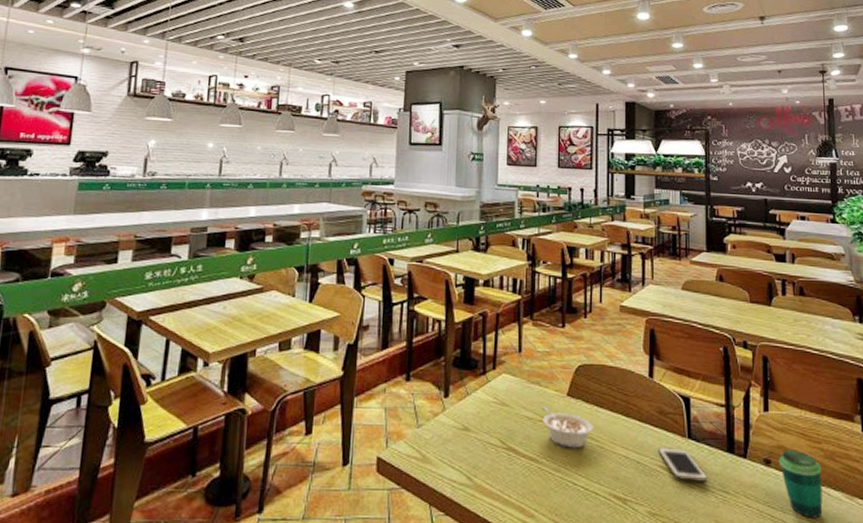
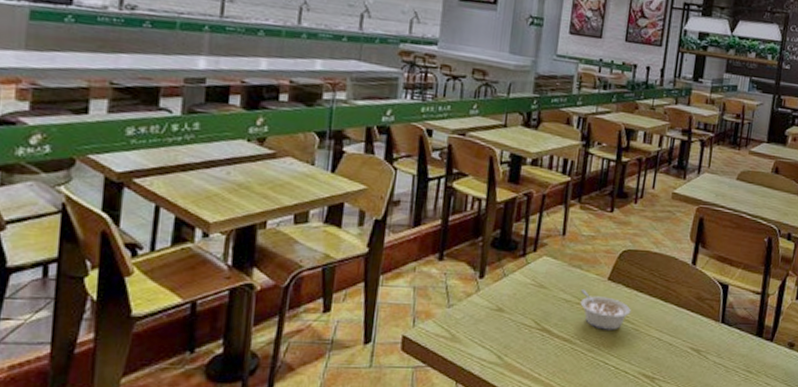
cell phone: present [658,447,708,482] -> none [691,331,734,363]

